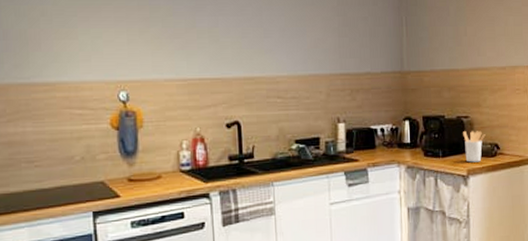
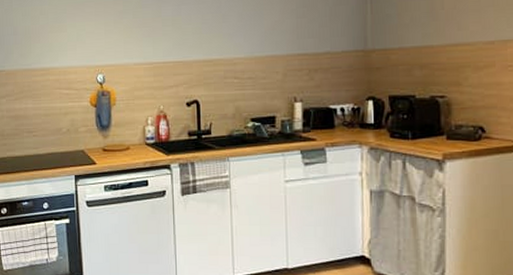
utensil holder: present [463,131,486,163] -> none [438,112,467,146]

